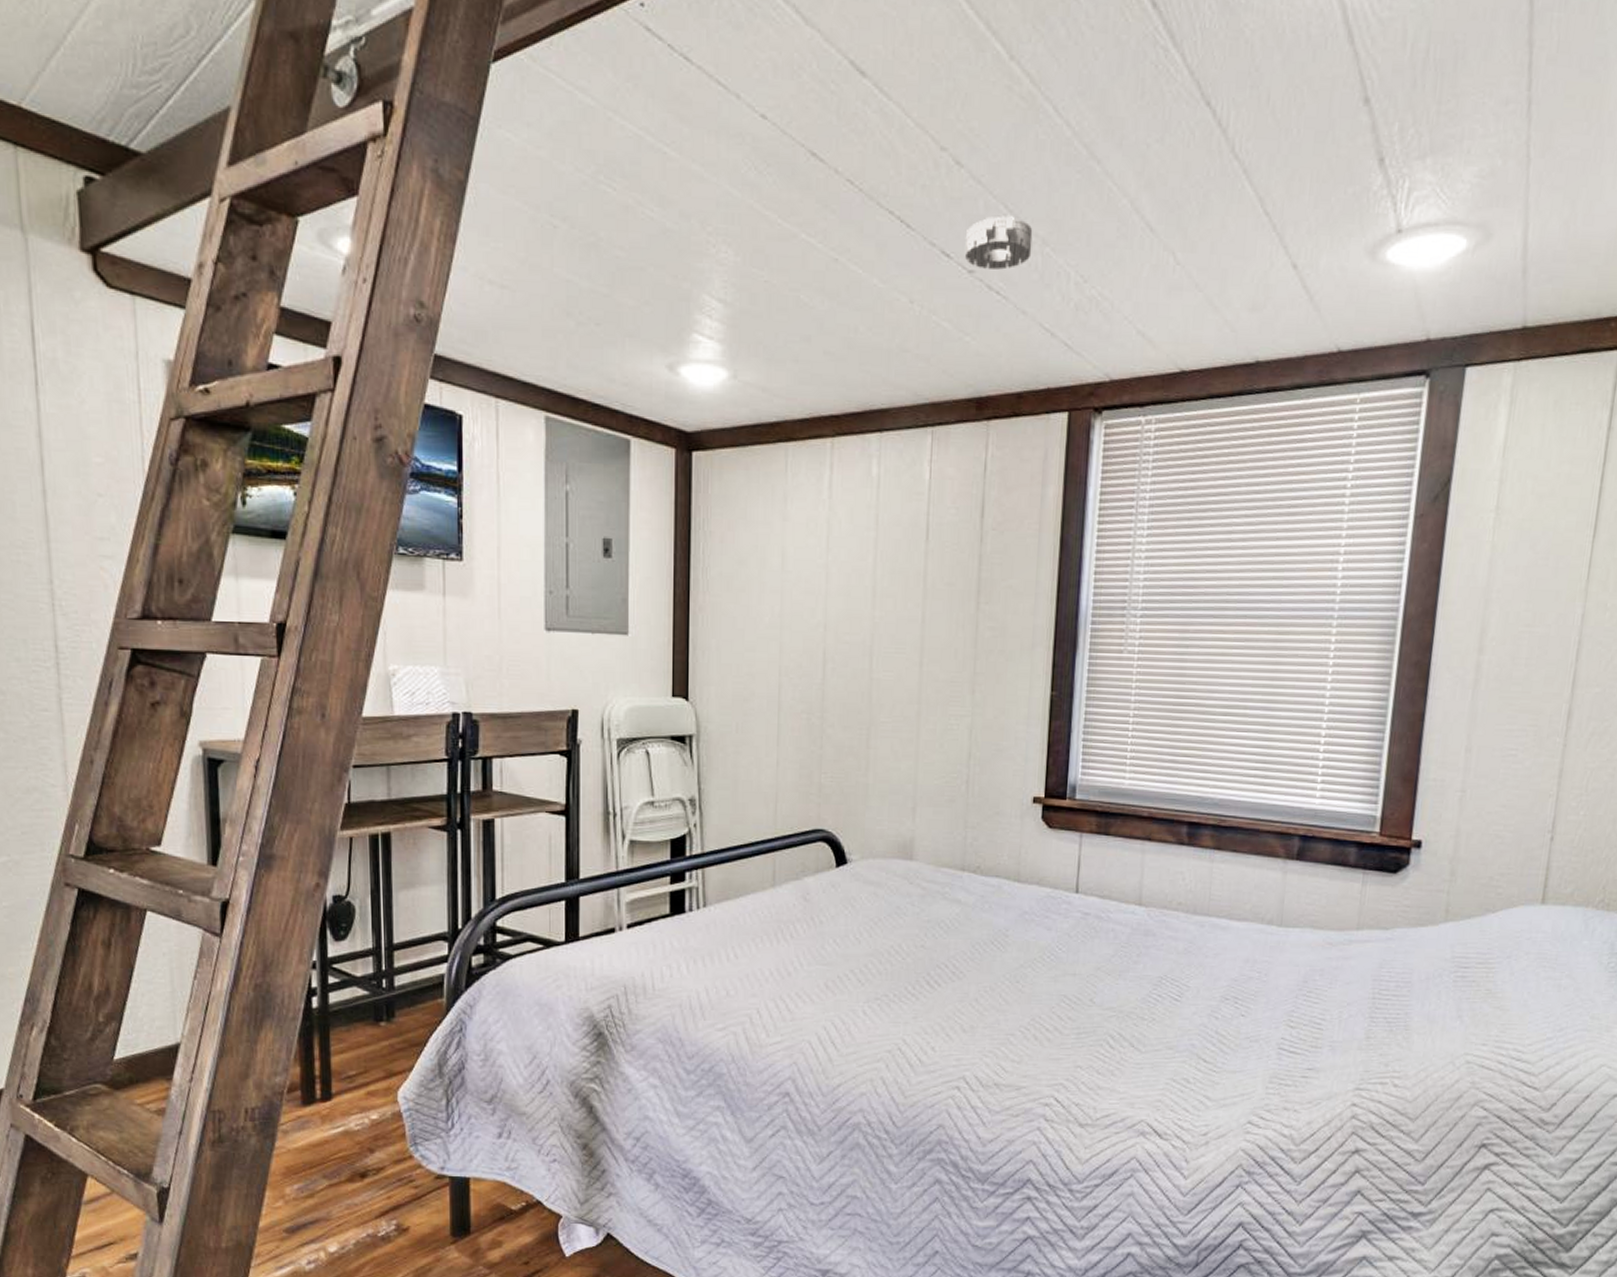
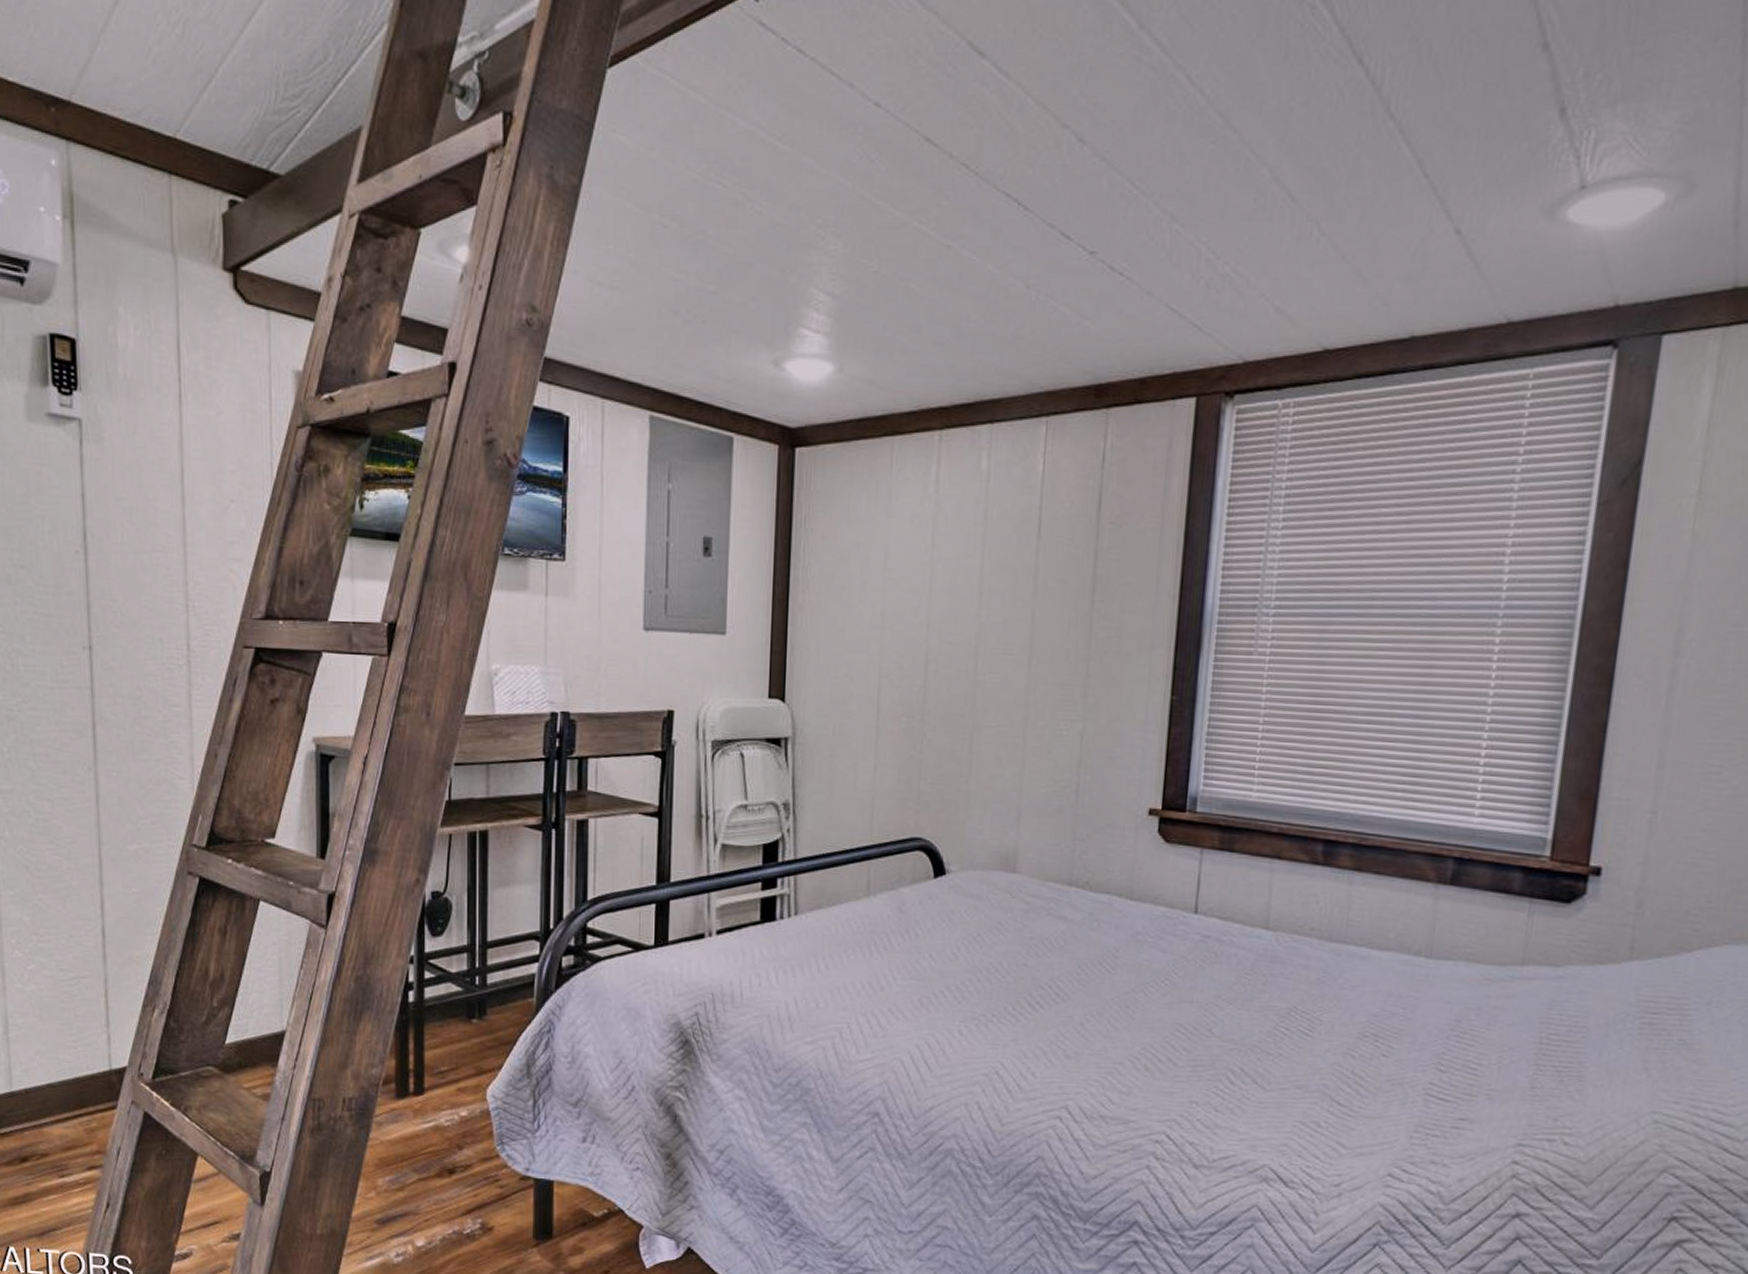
smoke detector: present [965,216,1033,270] -> none [1087,193,1161,249]

